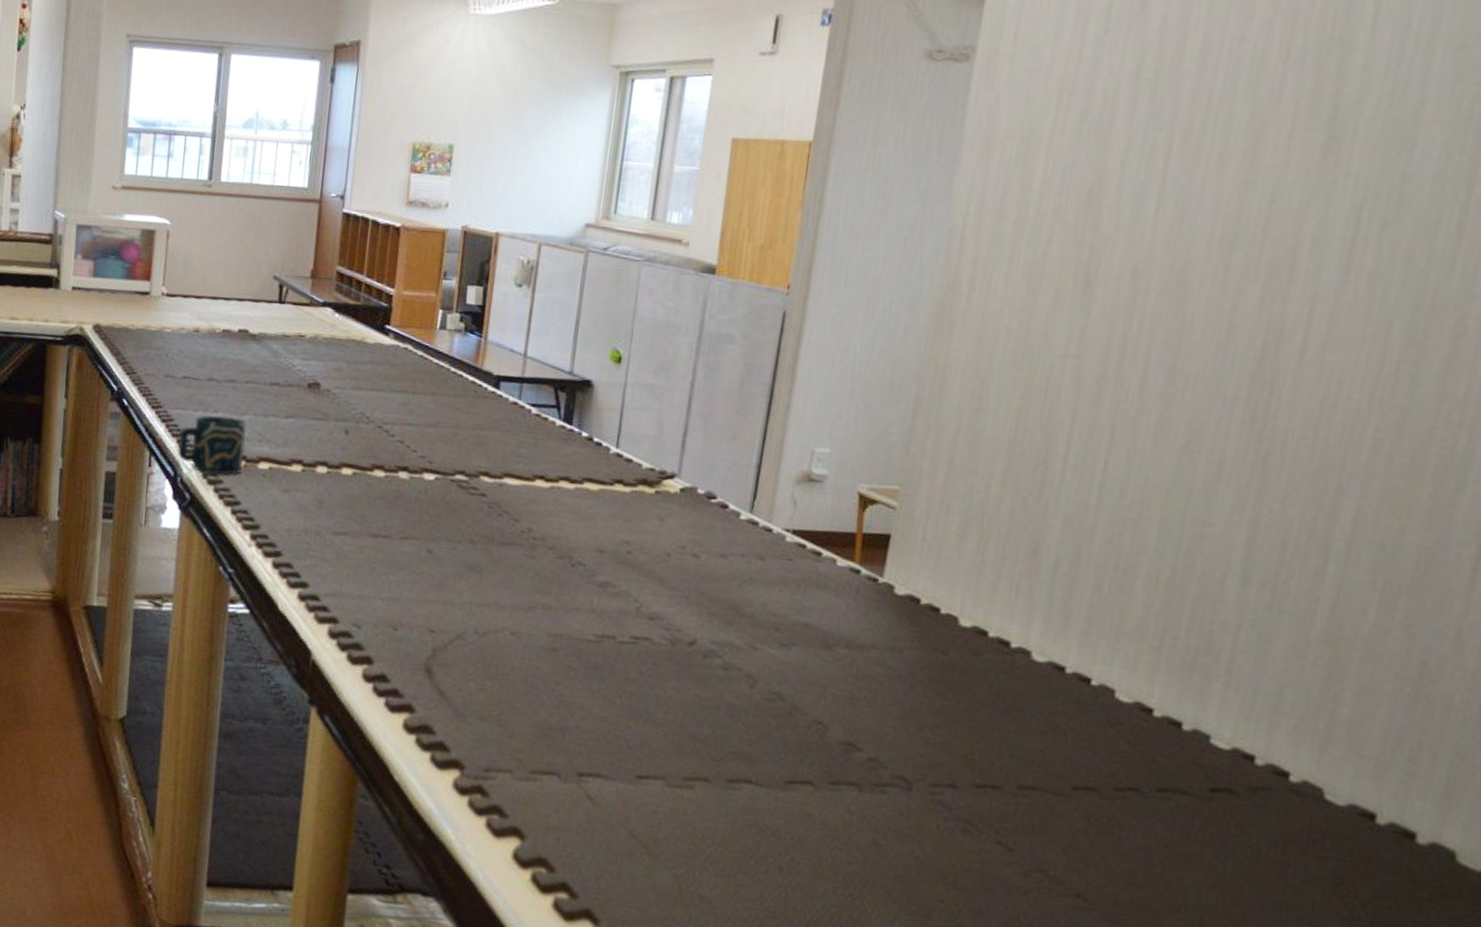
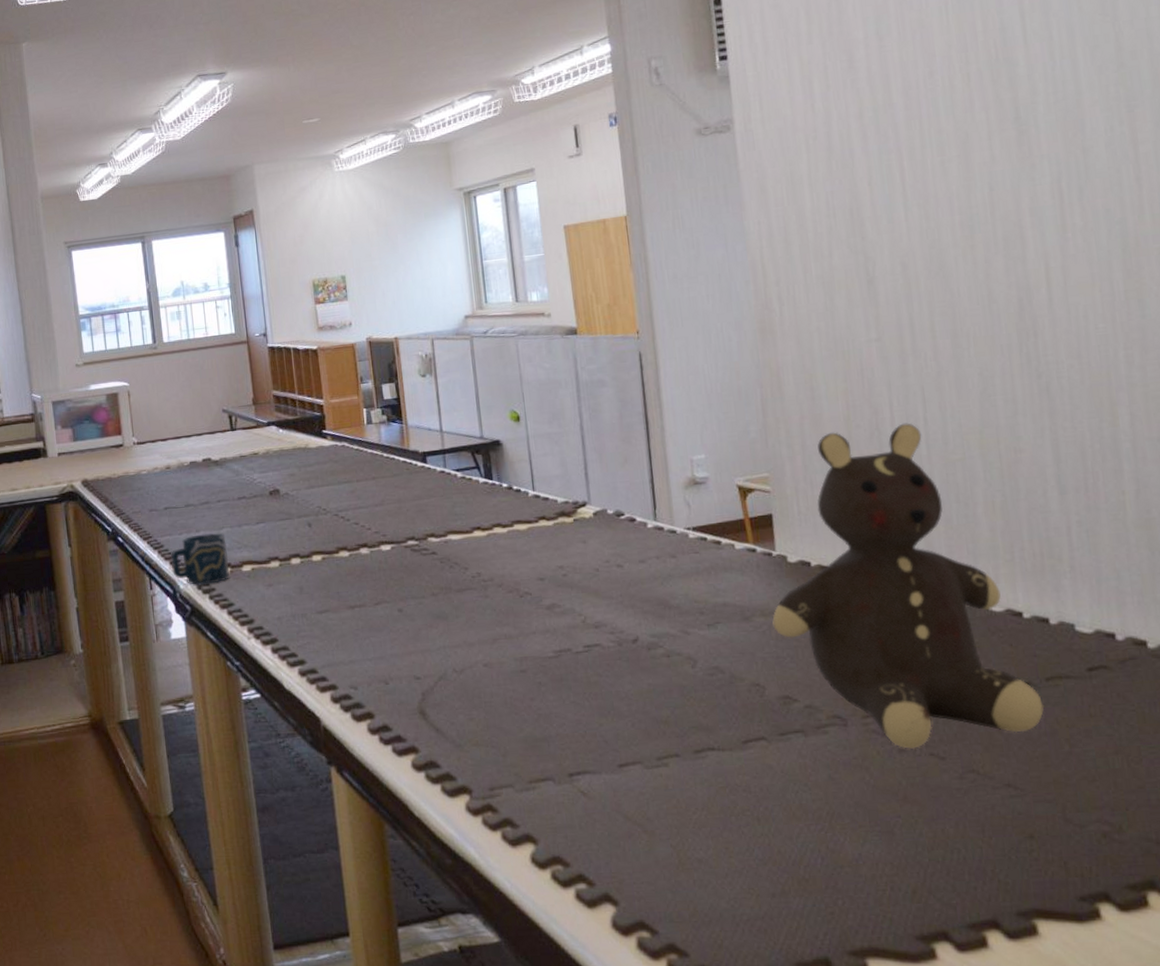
teddy bear: none [856,454,1147,842] -> present [772,423,1045,749]

